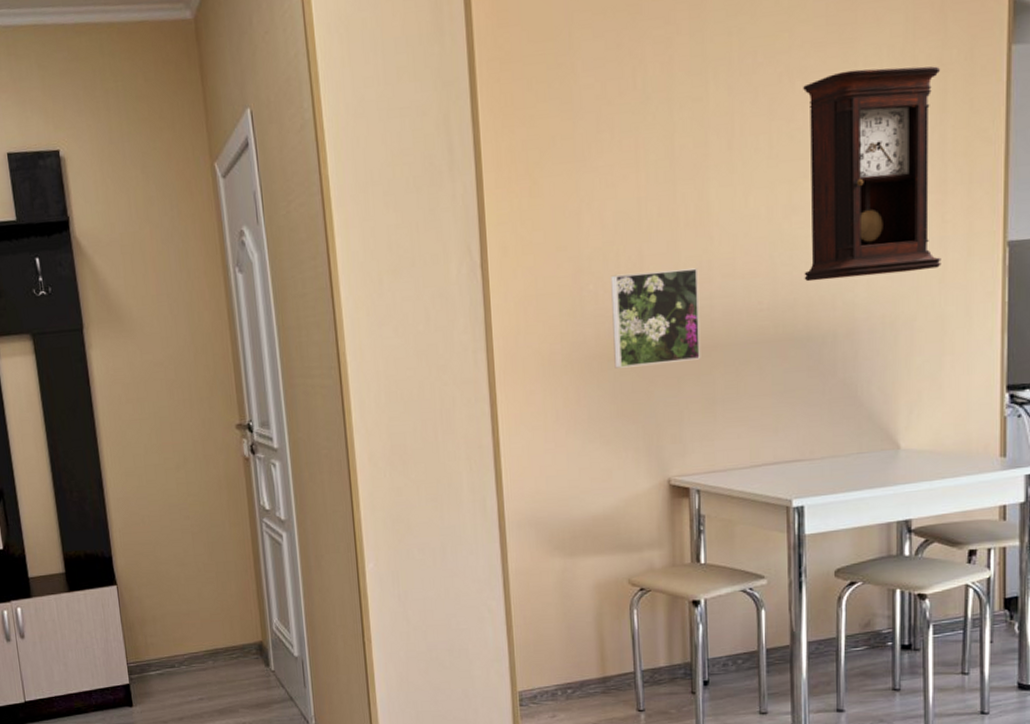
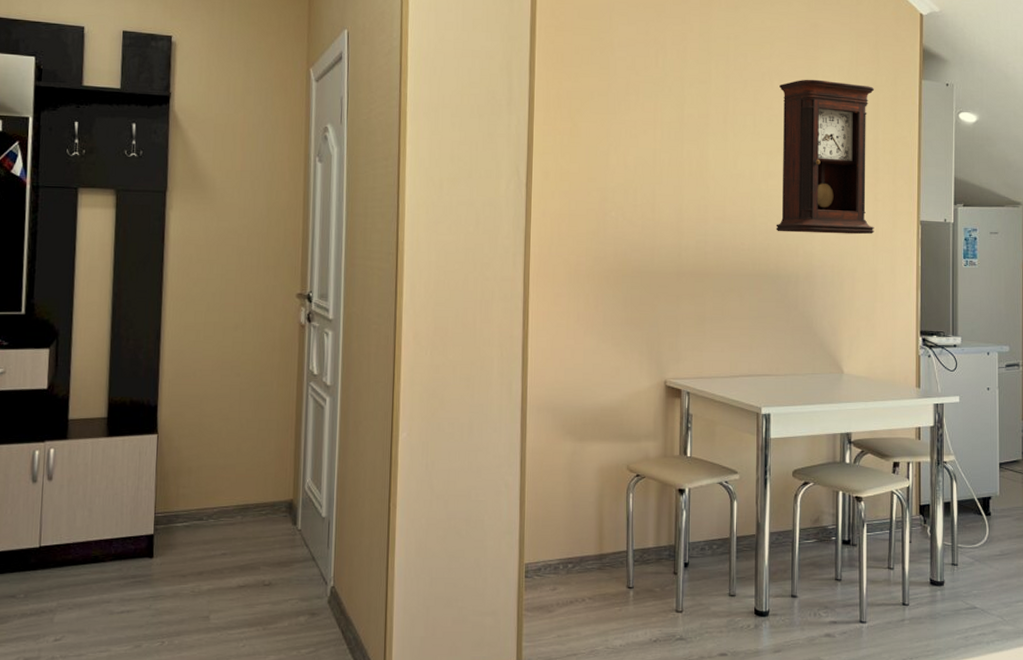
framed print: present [611,268,701,369] -> none [627,207,697,284]

